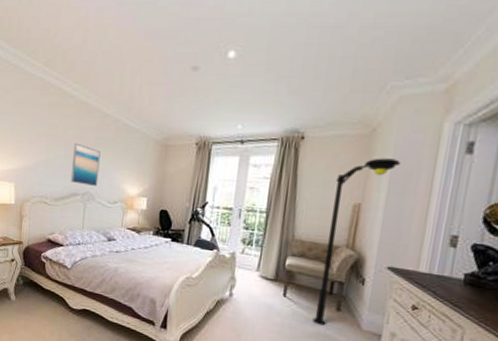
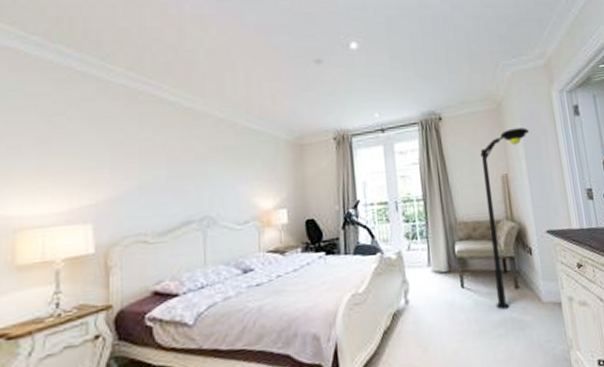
wall art: present [70,143,101,186] -> none [179,157,220,209]

